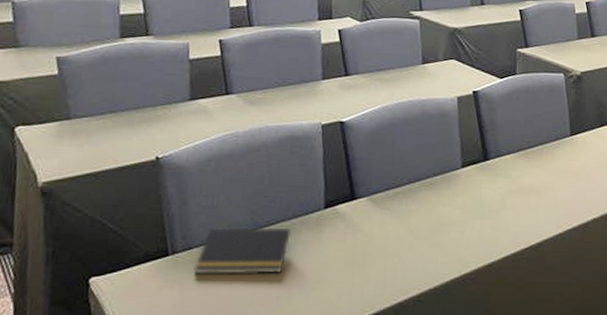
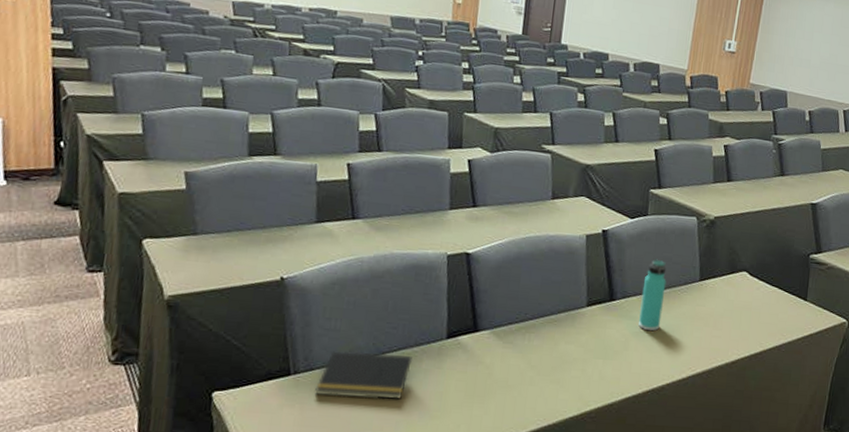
thermos bottle: none [513,116,538,189] -> present [639,258,667,331]

